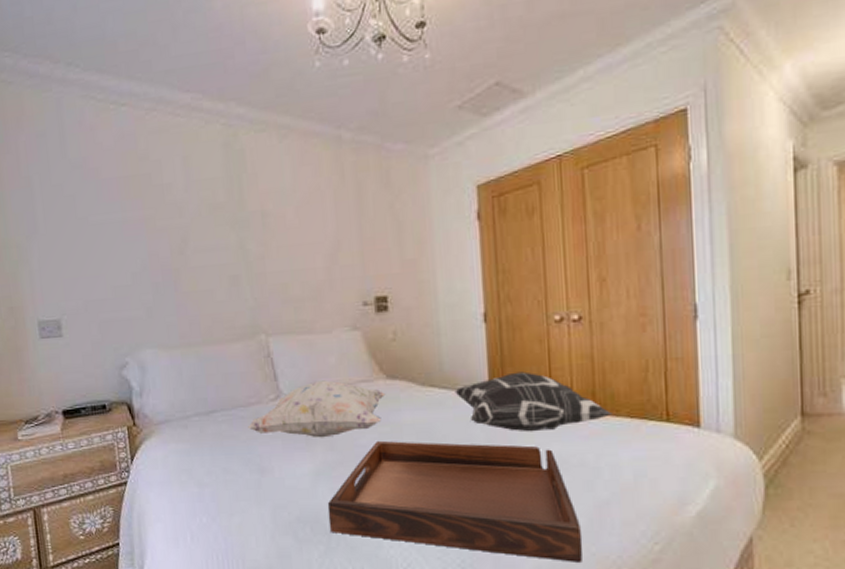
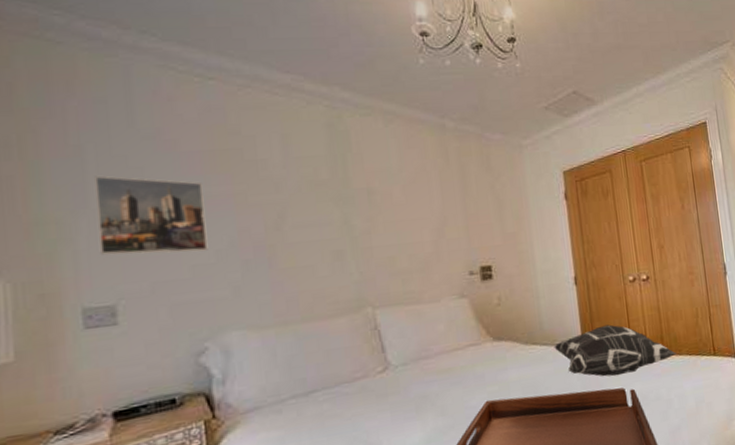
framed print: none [41,204,126,276] -> present [95,175,208,256]
decorative pillow: present [248,380,386,438] -> none [353,347,493,409]

